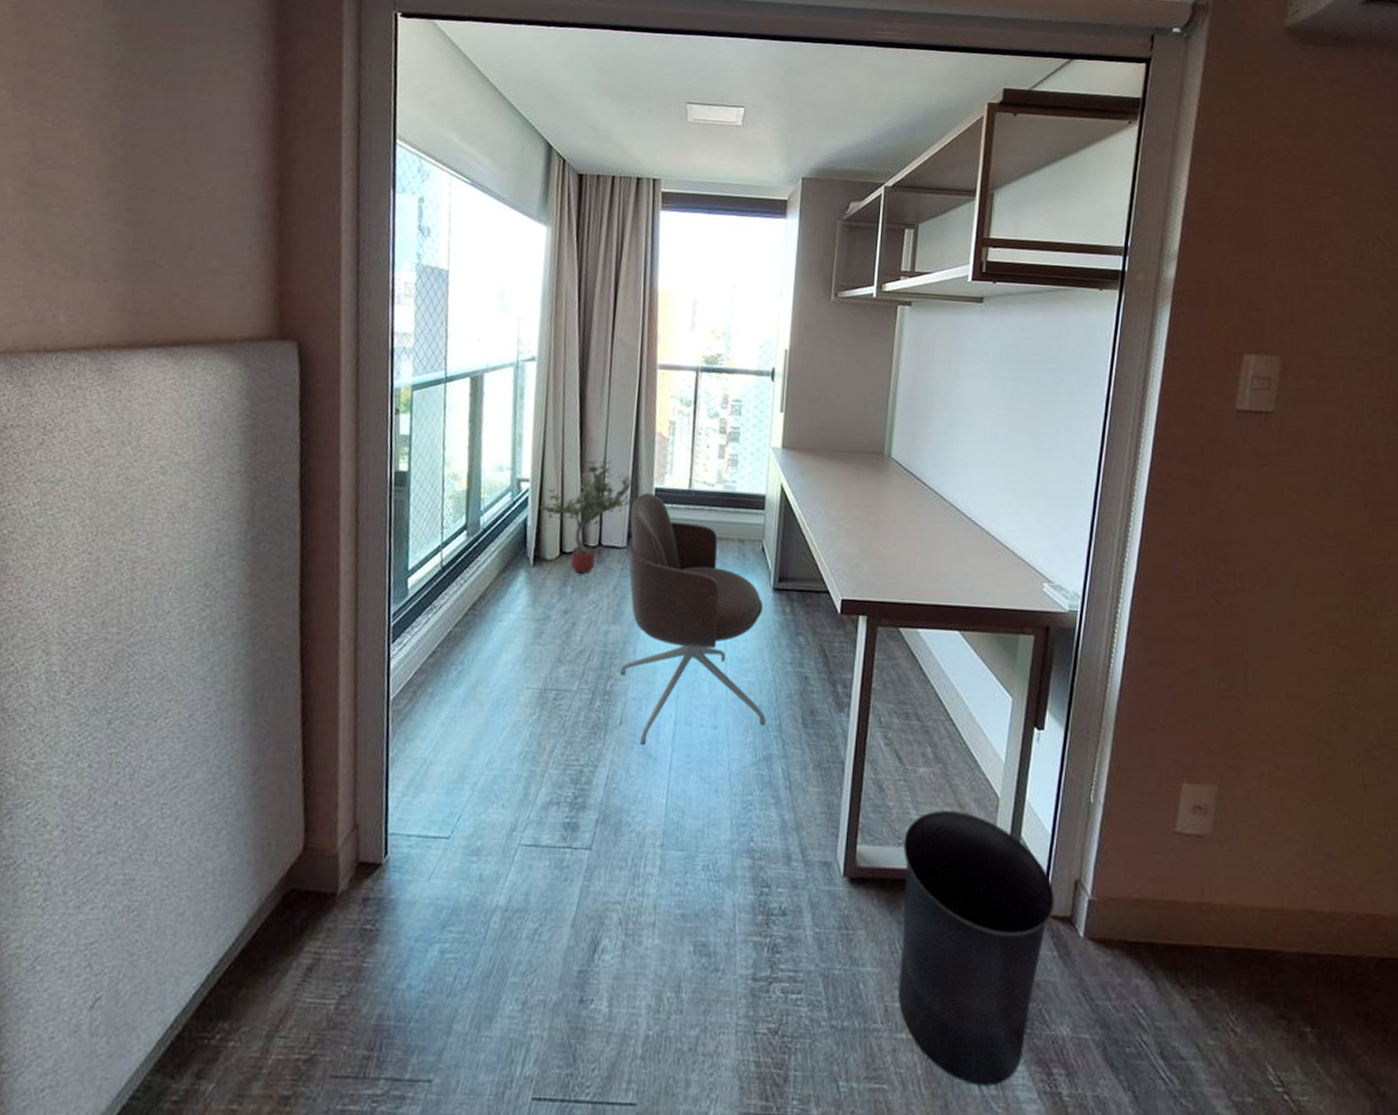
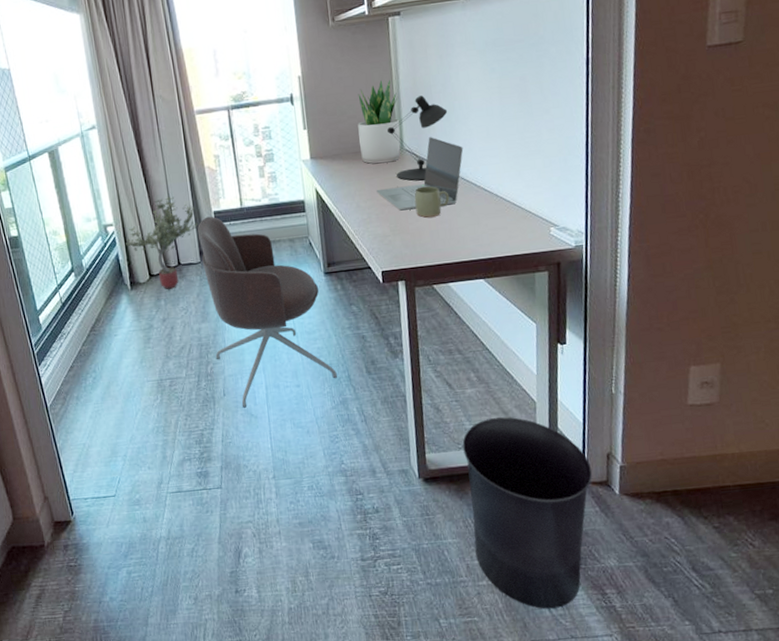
planter: none [841,373,894,471] -> present [358,80,401,164]
laptop: none [852,450,959,533] -> present [376,137,464,211]
desk lamp: none [875,400,947,499] -> present [386,95,448,181]
mug: none [893,506,935,545] -> present [414,186,450,218]

